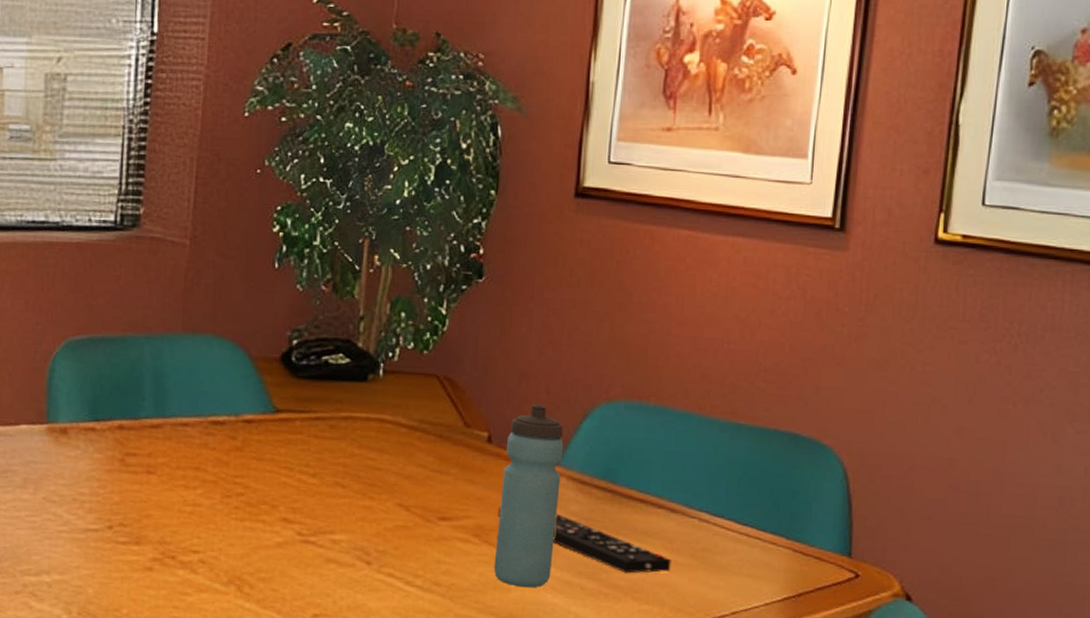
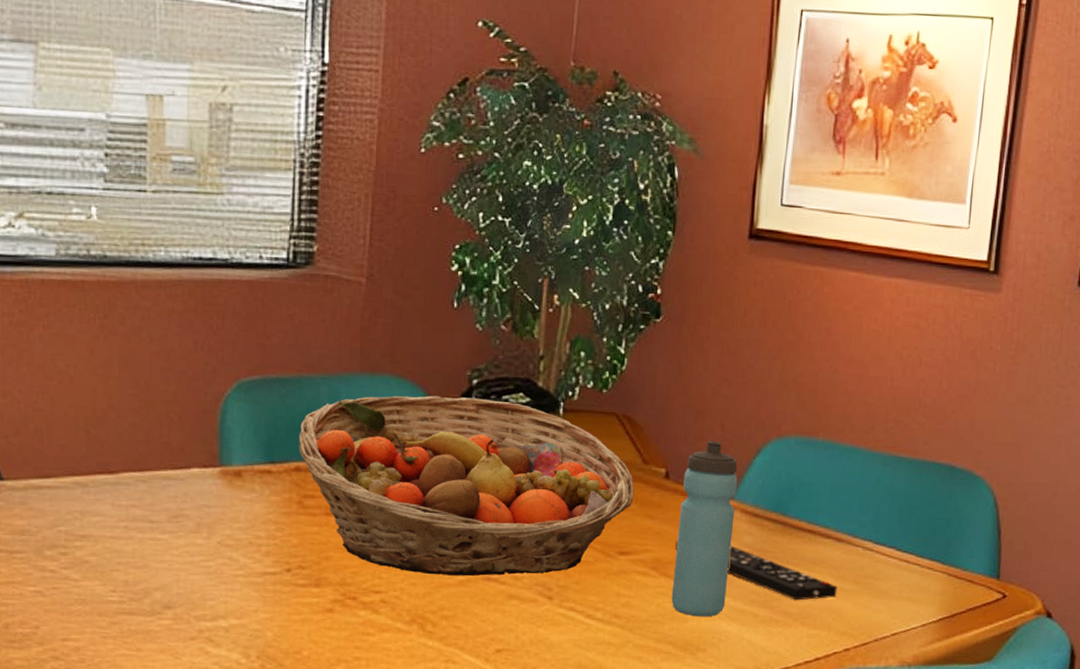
fruit basket: none [122,355,456,539] -> present [299,395,634,577]

